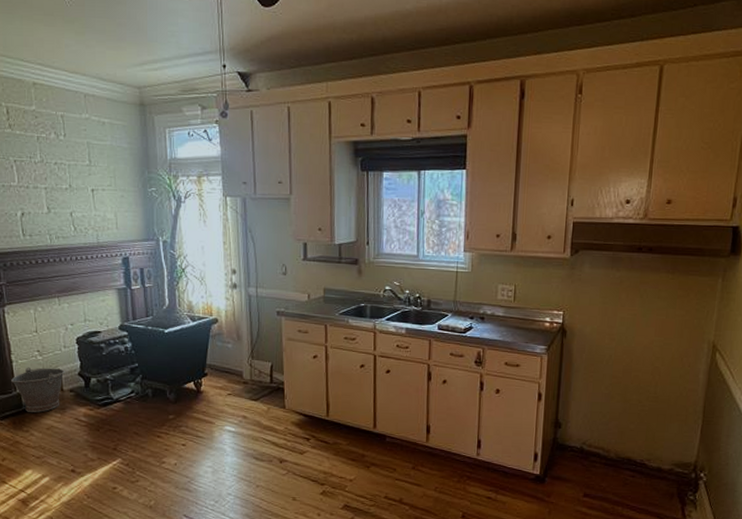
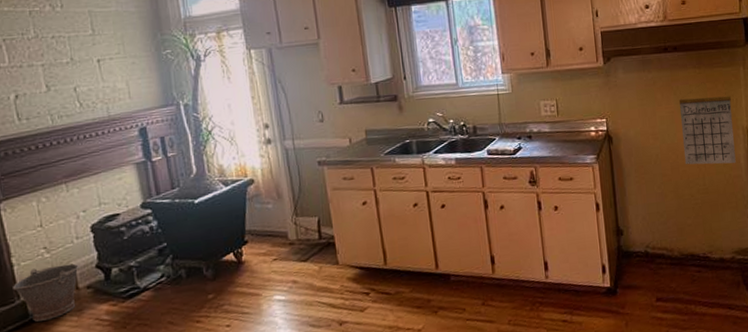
calendar: none [638,290,703,377] -> present [678,83,736,165]

